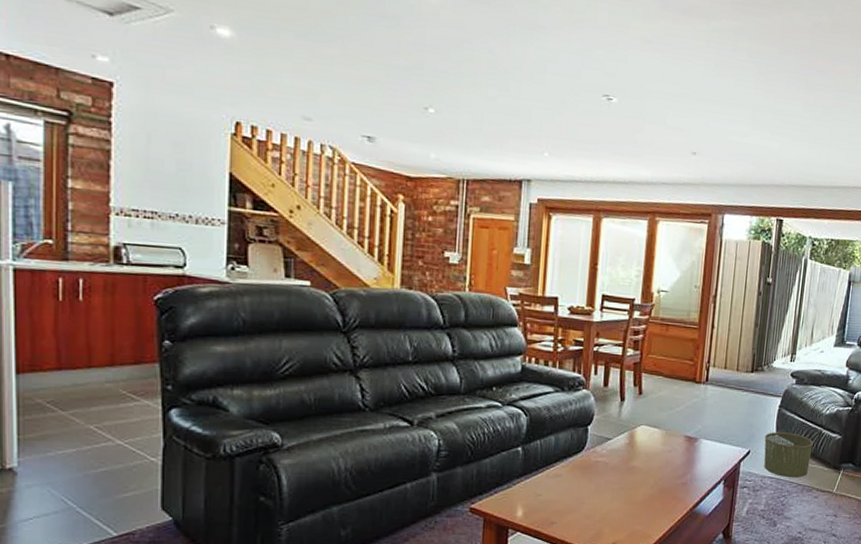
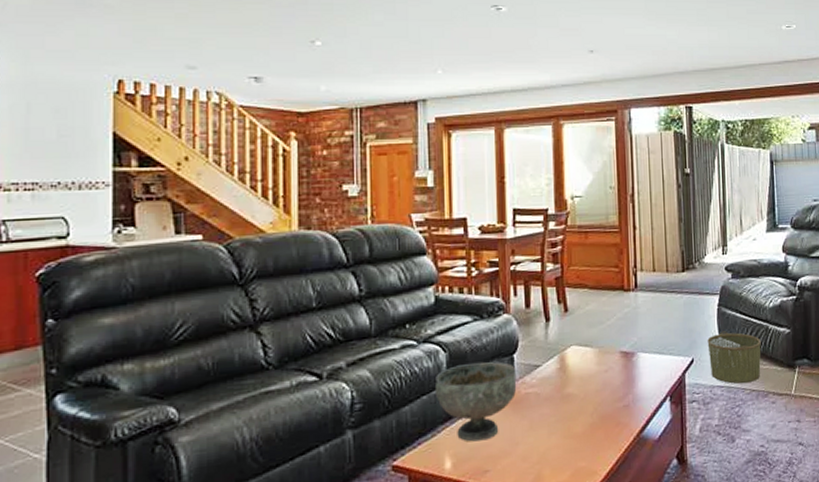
decorative bowl: none [513,428,589,497] -> present [434,362,517,442]

